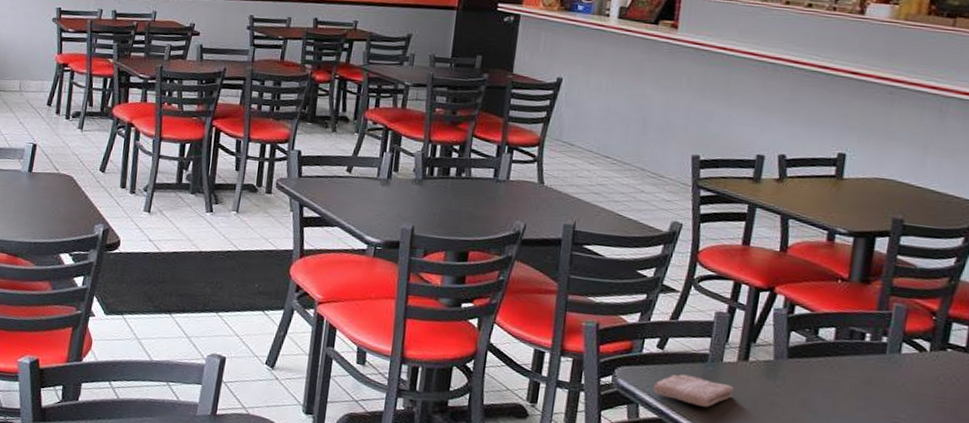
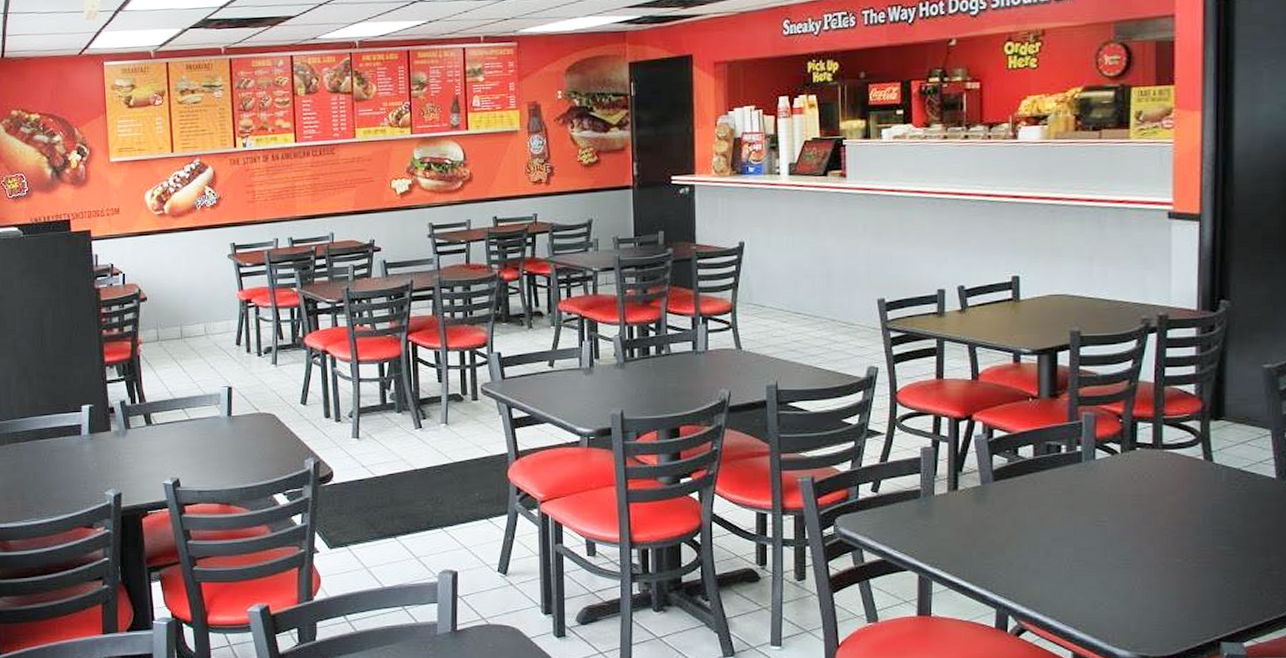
washcloth: present [652,374,734,407] -> none [873,513,949,541]

